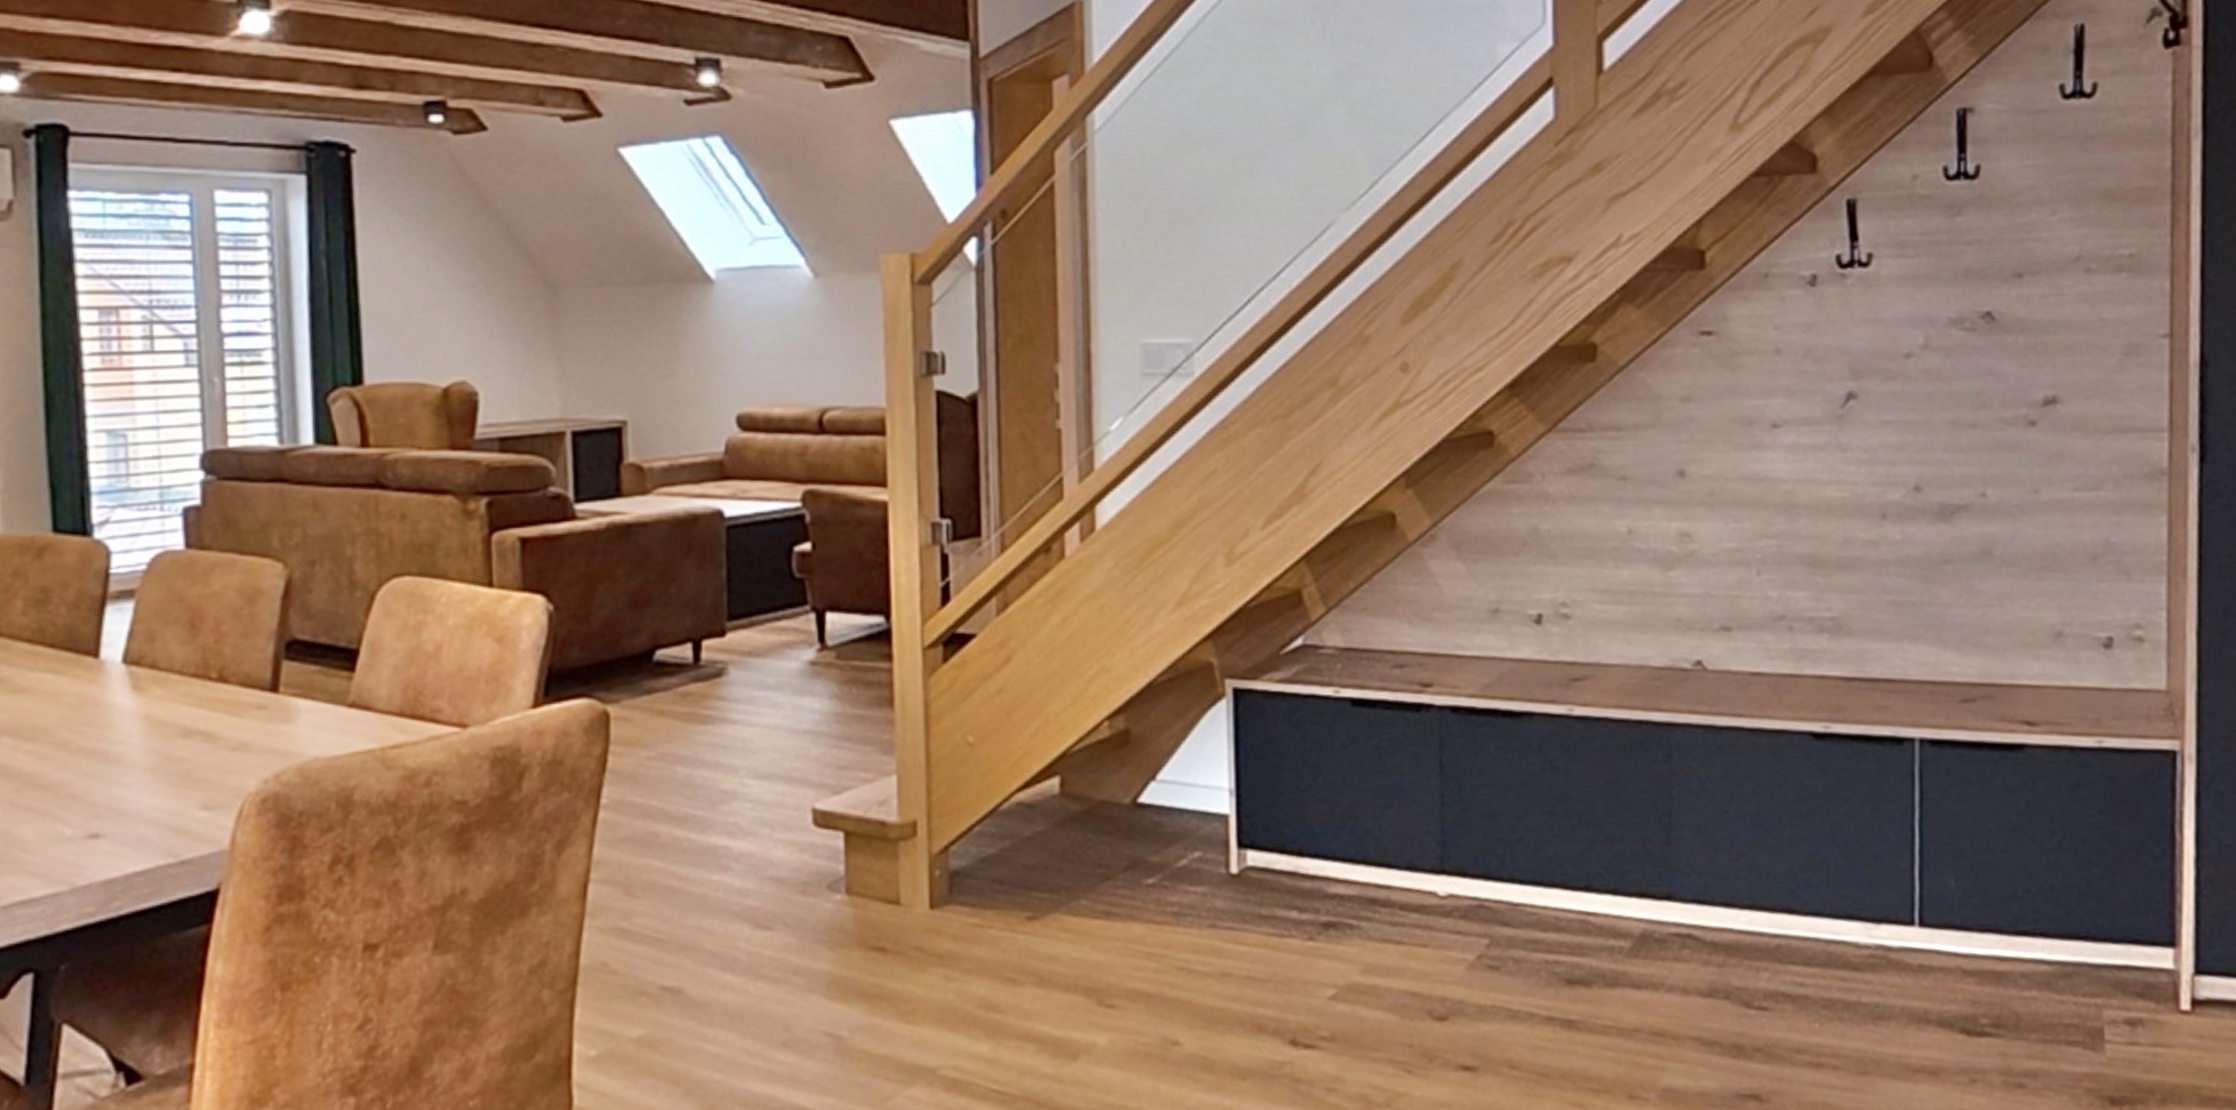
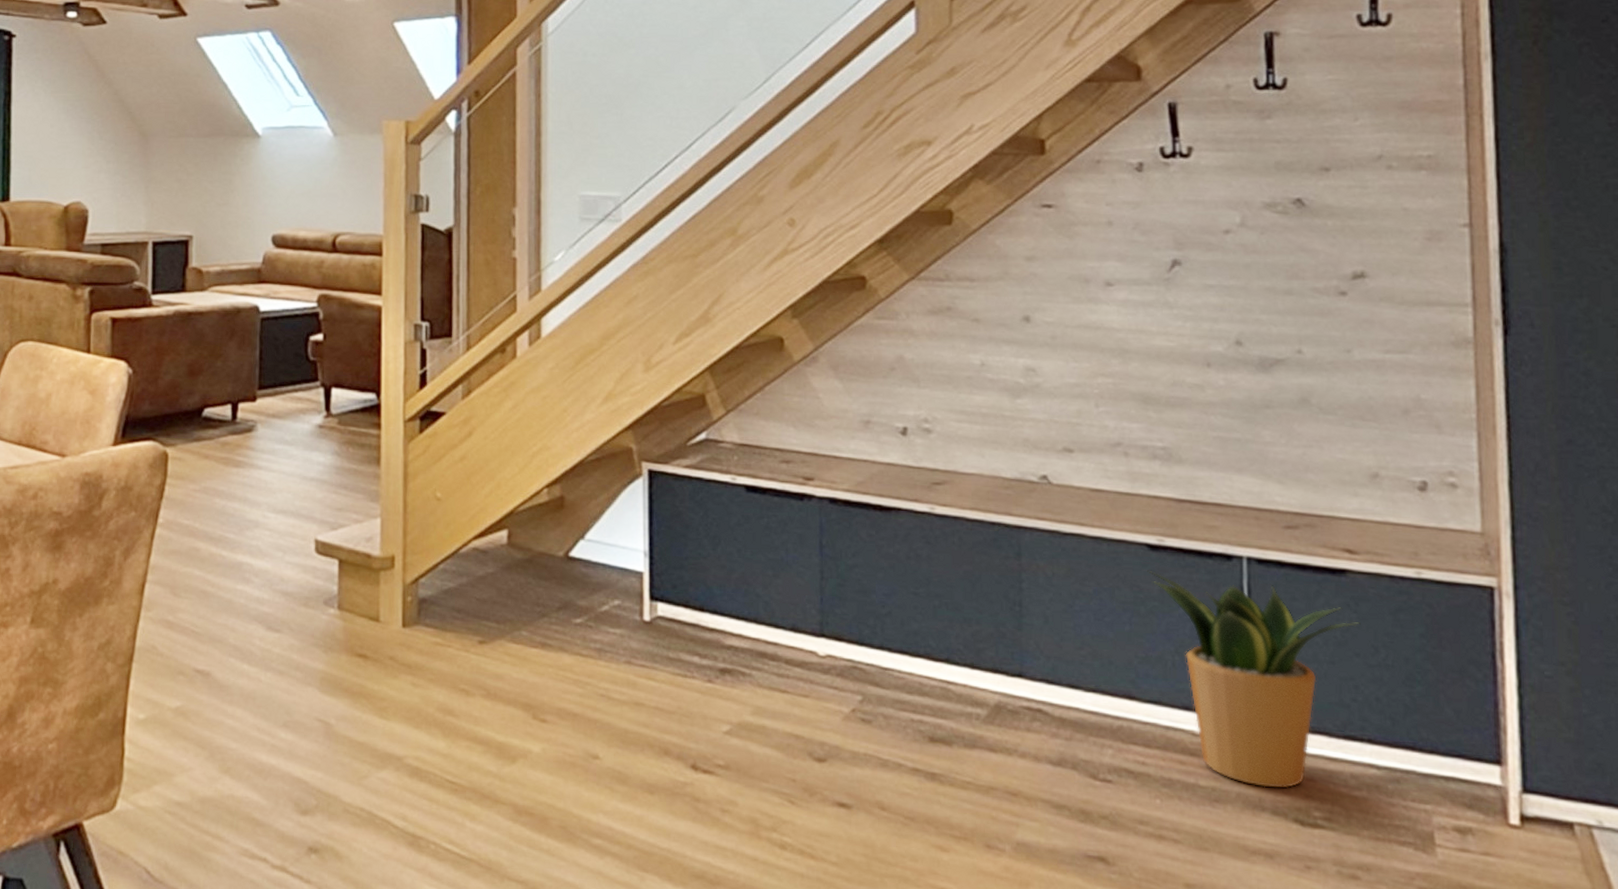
potted plant: none [1811,763,2037,998] -> present [1147,570,1361,789]

